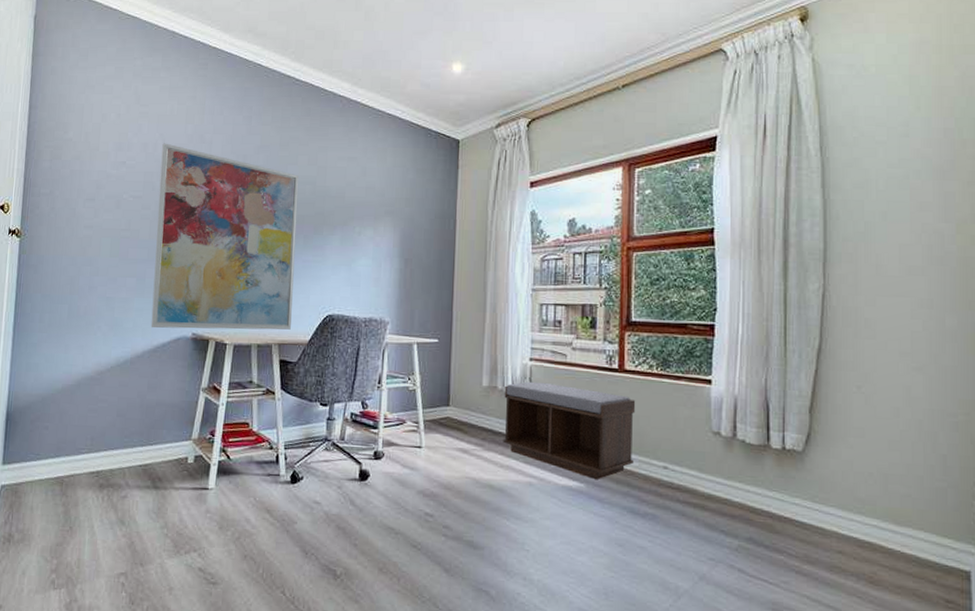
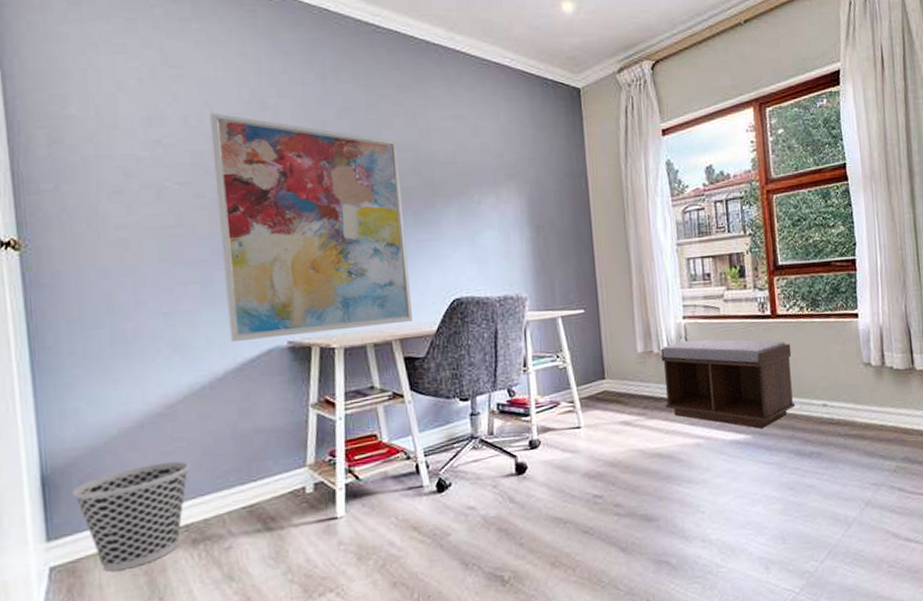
wastebasket: none [25,417,107,499] -> present [72,461,190,572]

